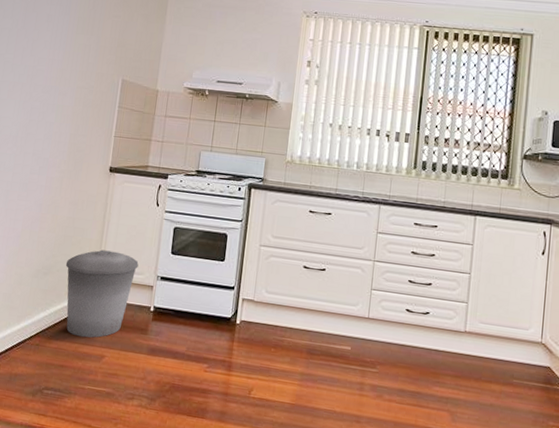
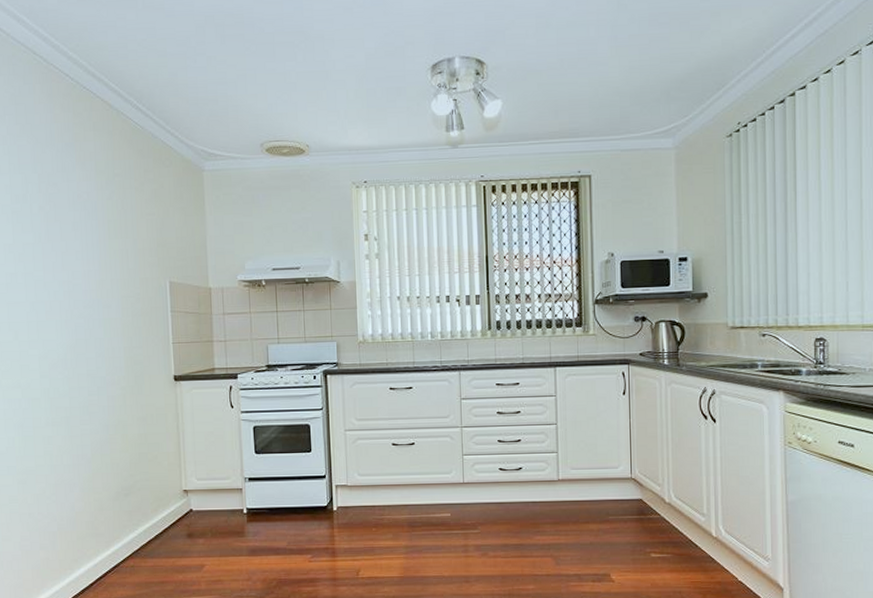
trash can: present [65,249,139,338] -> none [146,460,223,551]

